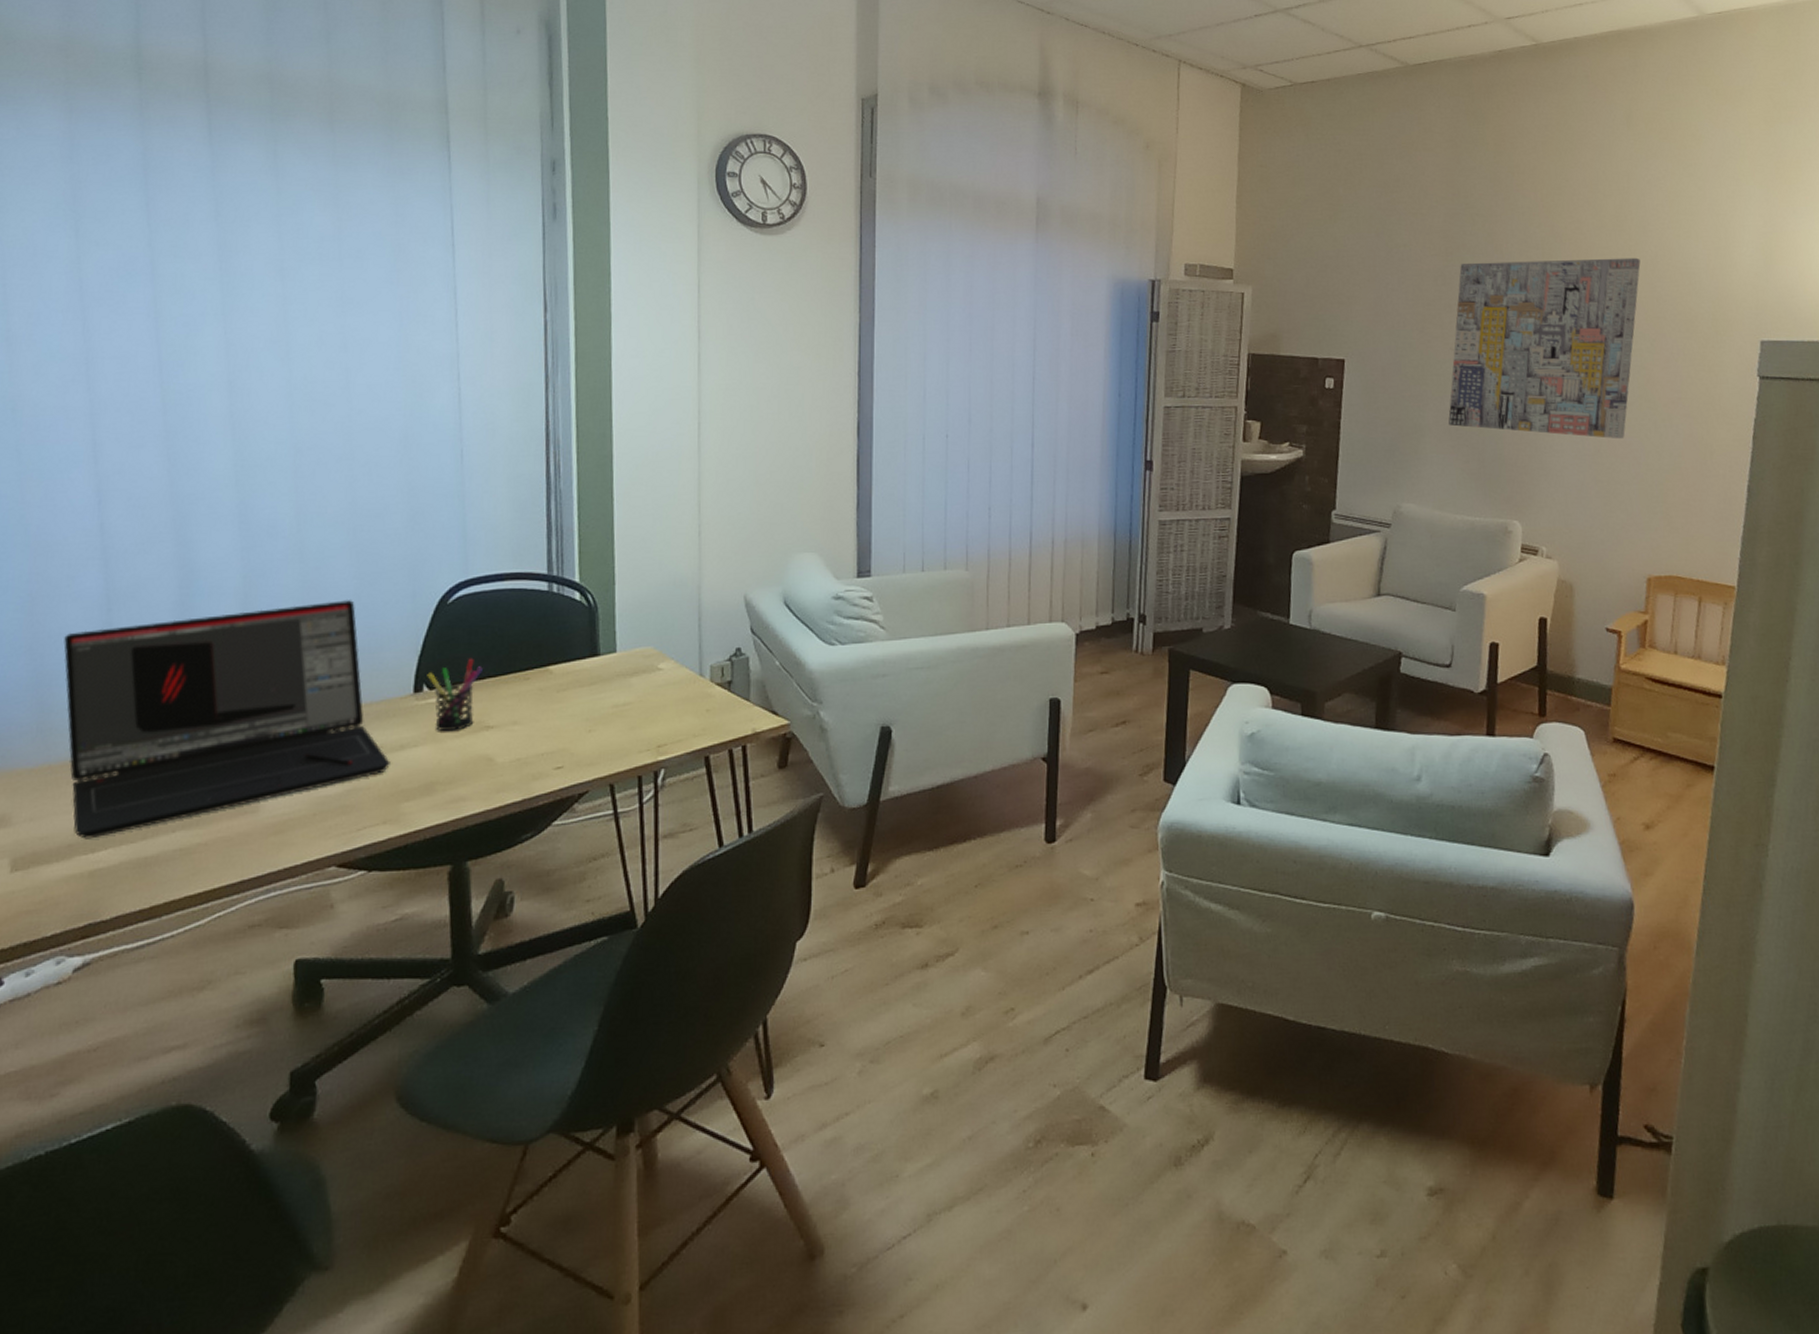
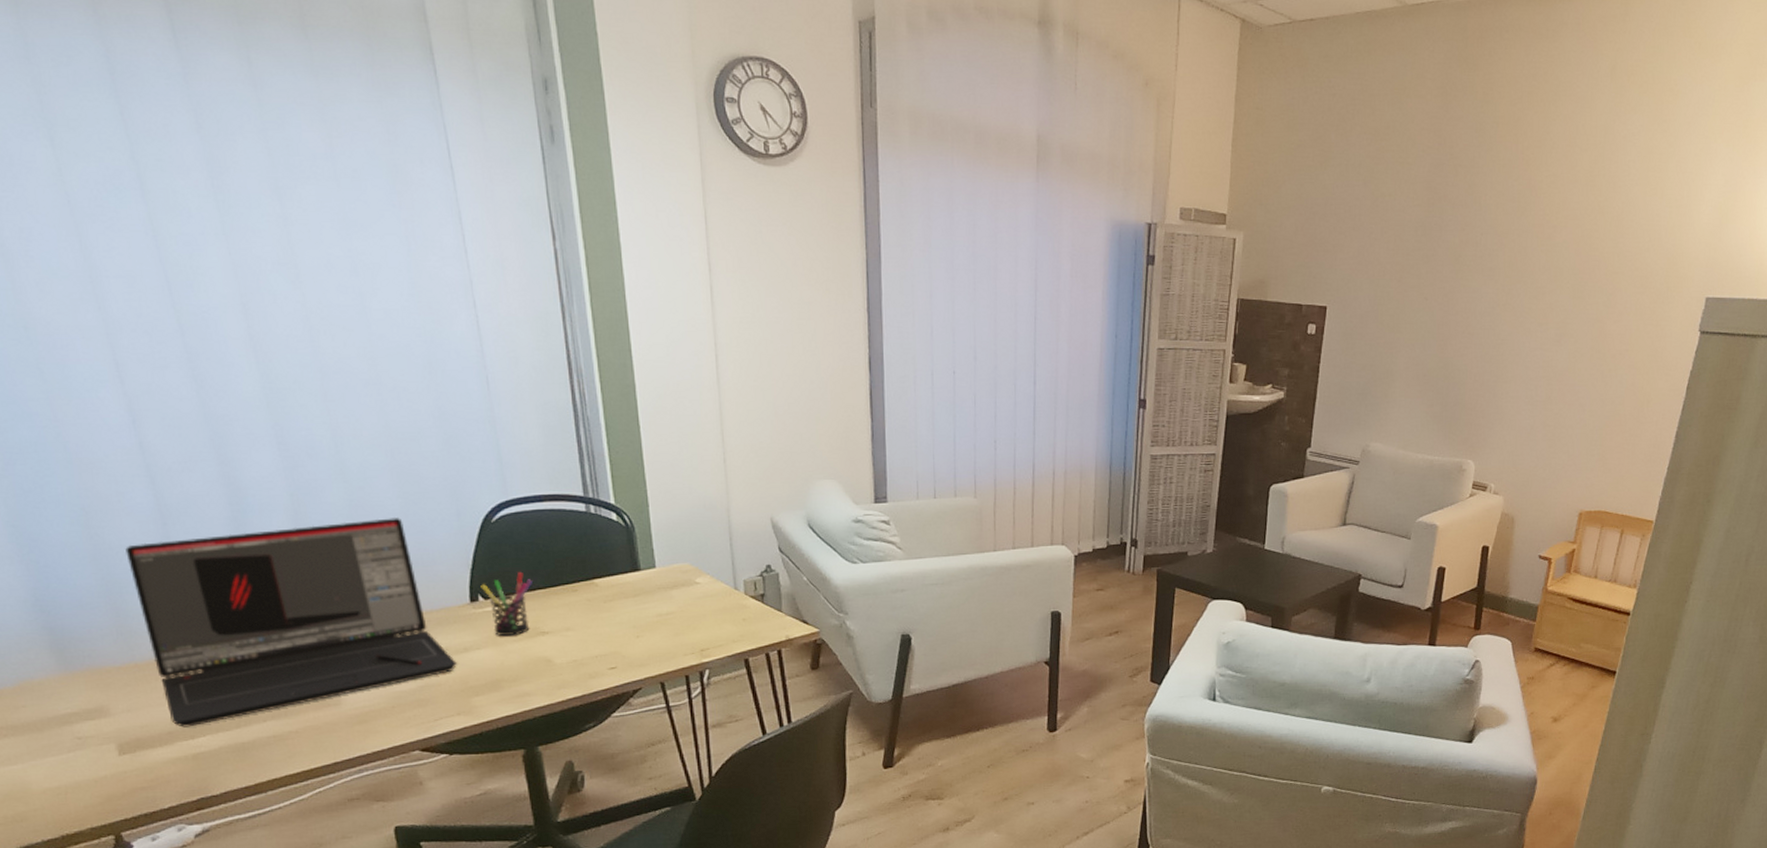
wall art: present [1448,257,1641,440] -> none [1418,213,1607,388]

